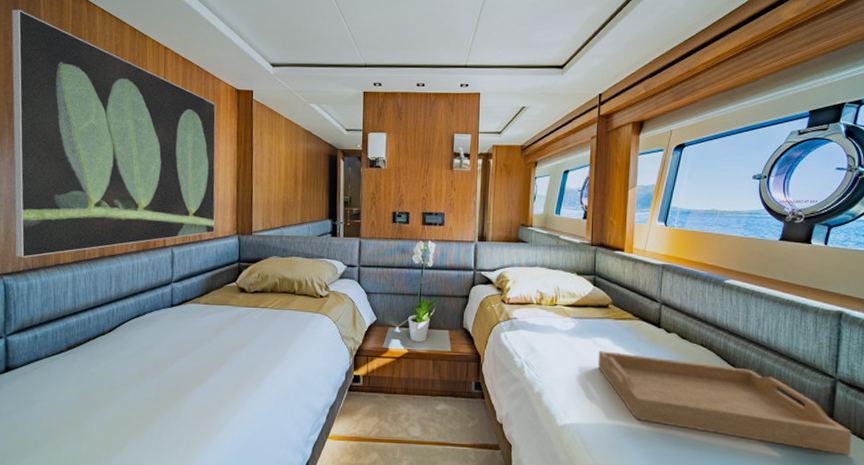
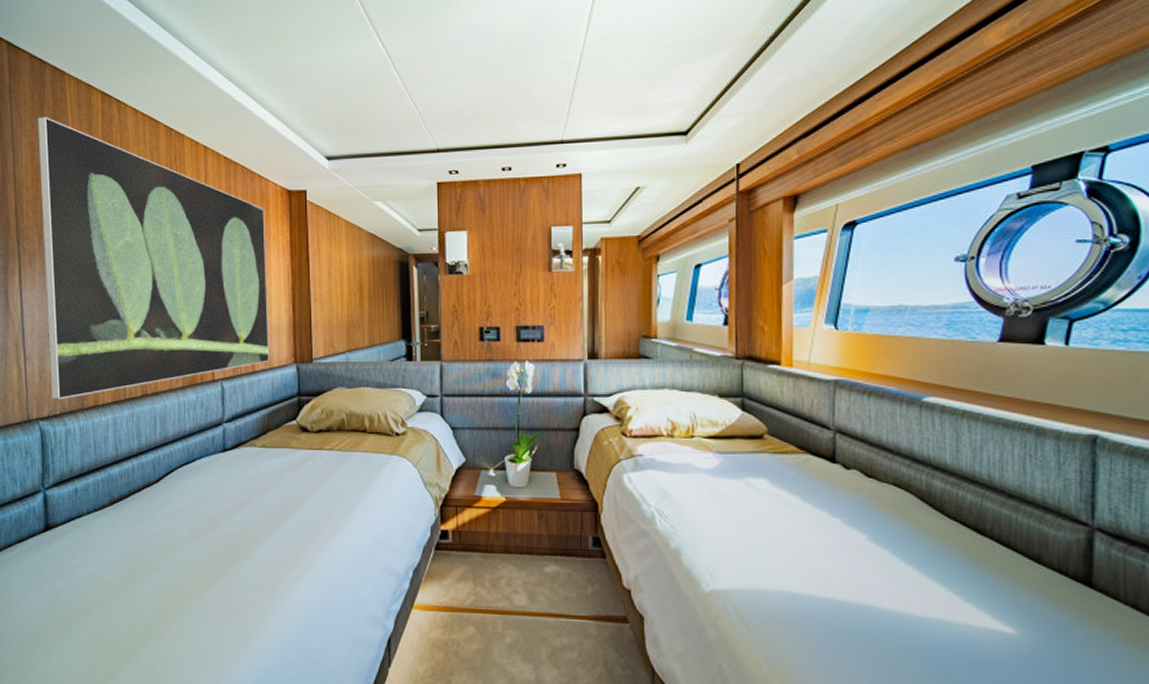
serving tray: present [597,351,852,456] -> none [752,495,1122,634]

